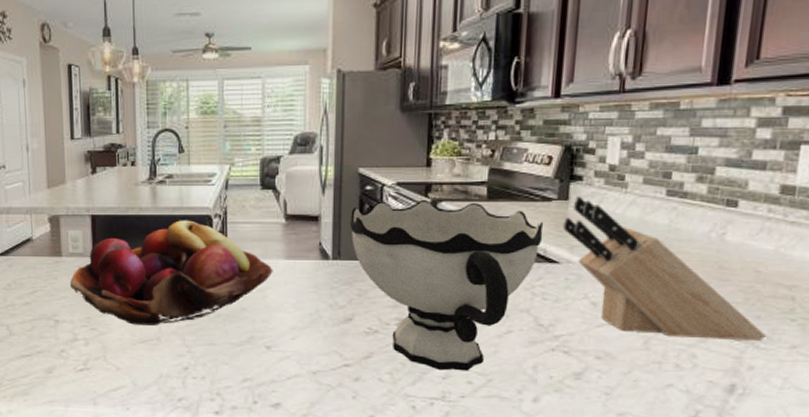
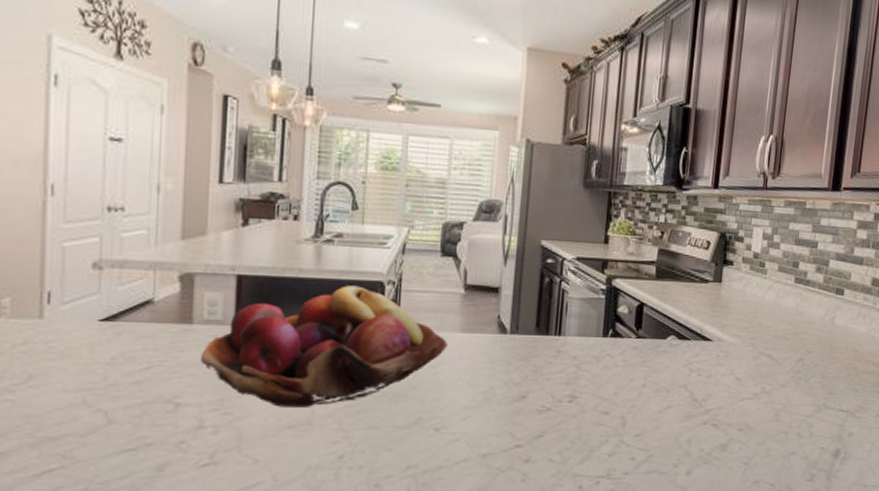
bowl: present [349,199,544,371] -> none [529,275,702,448]
knife block: present [562,196,767,340] -> none [716,279,861,410]

